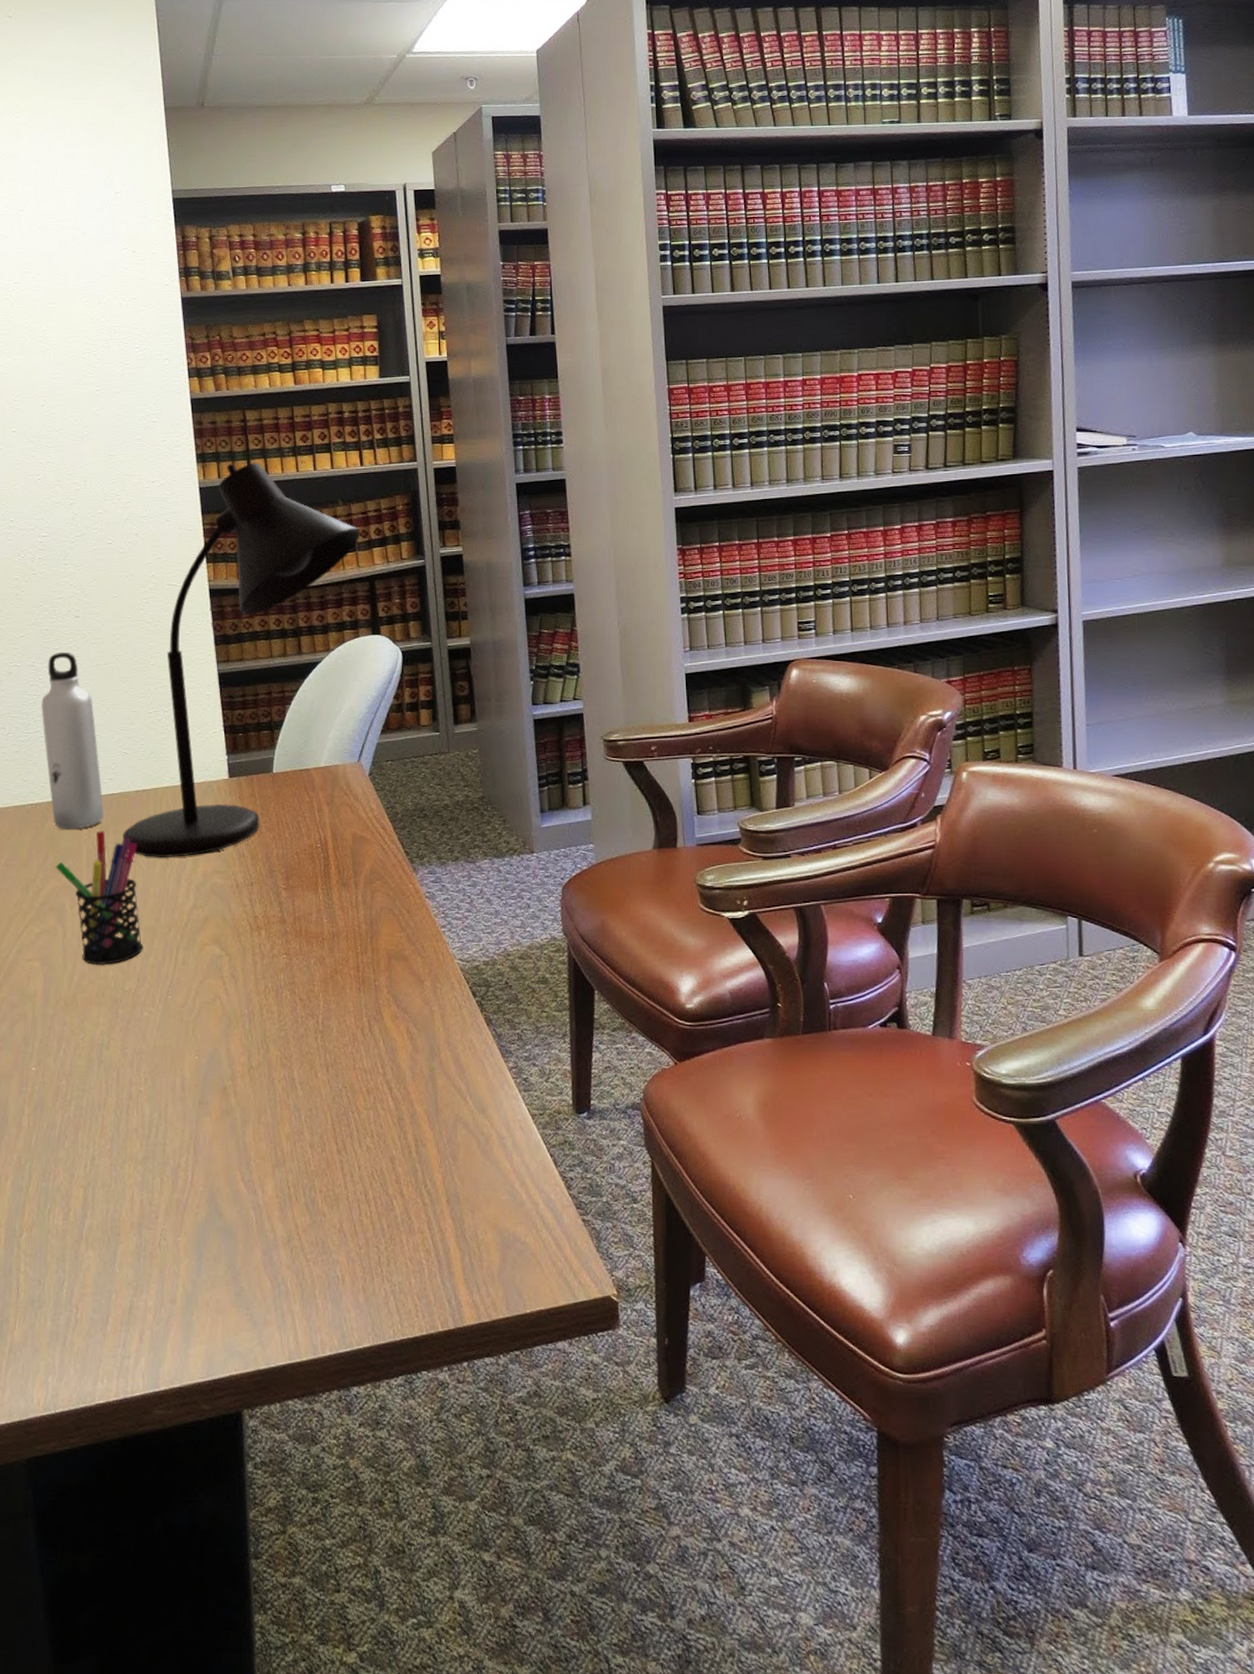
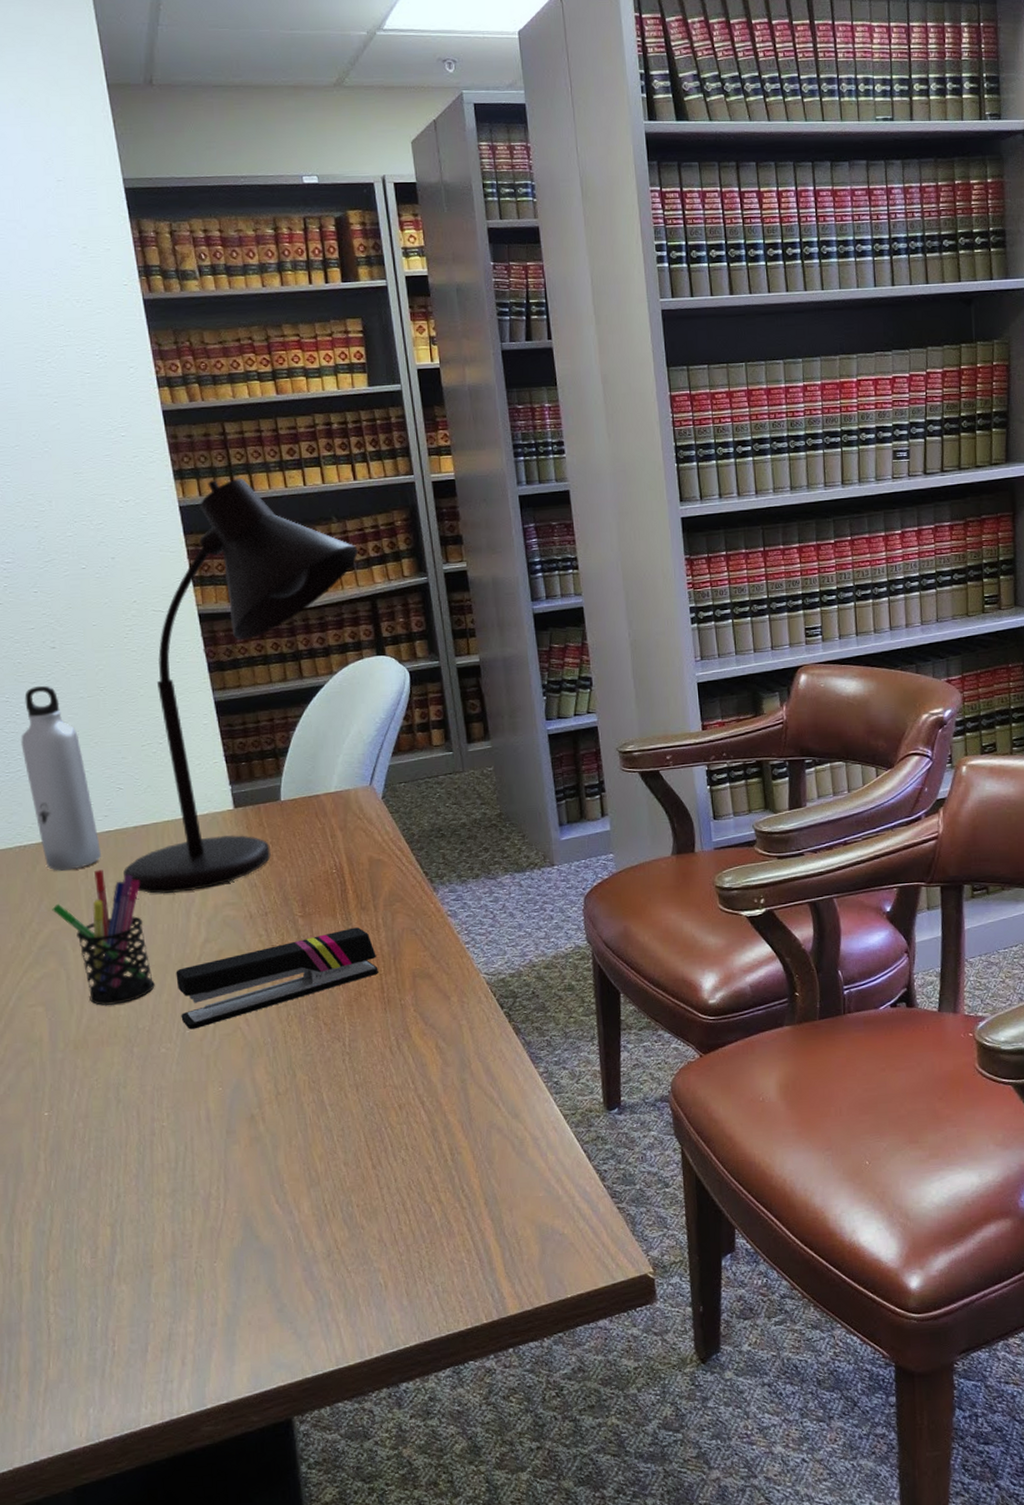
stapler: none [163,903,355,995] -> present [176,927,378,1030]

